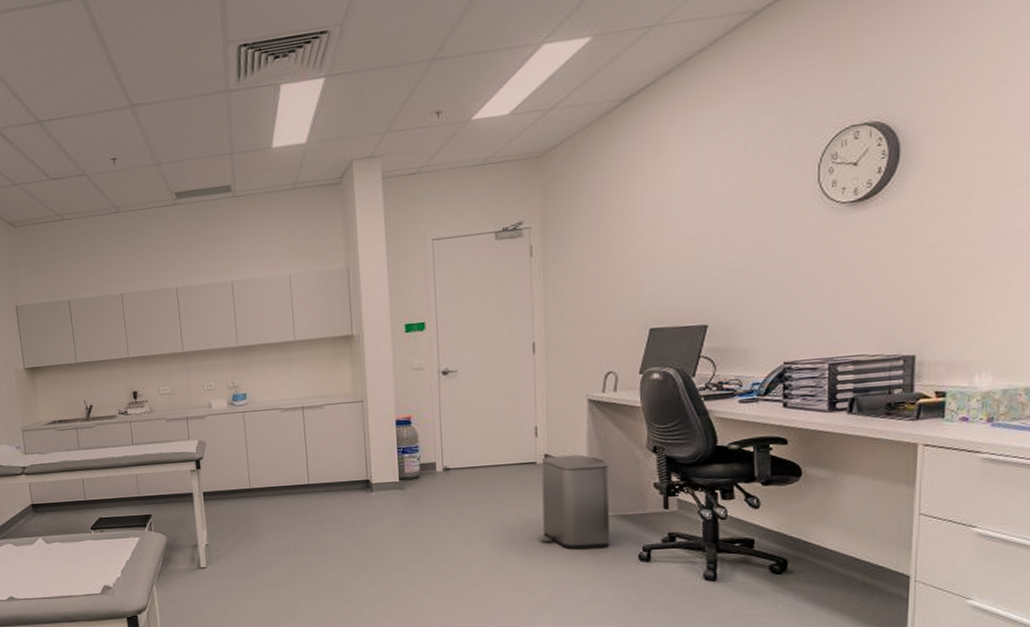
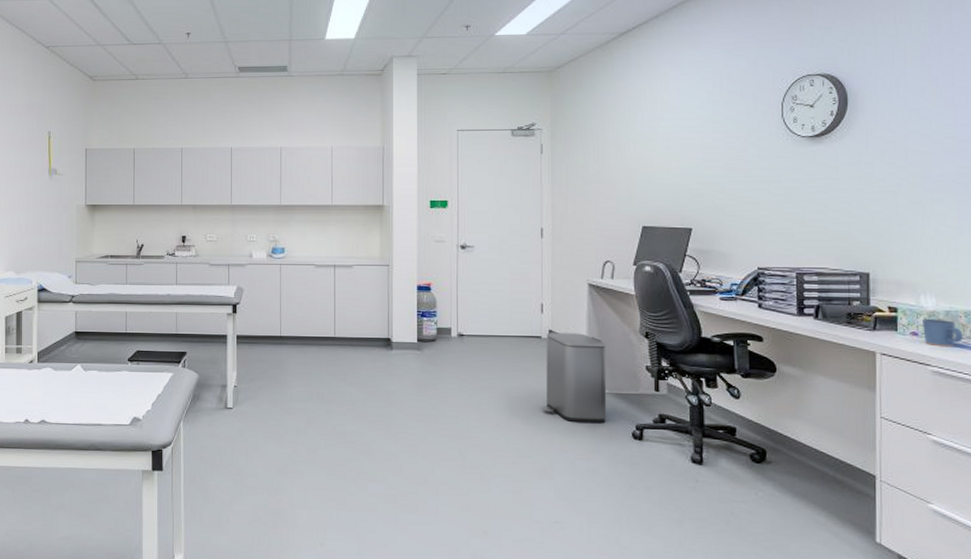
mug: none [974,399,1022,431] -> present [922,318,963,347]

